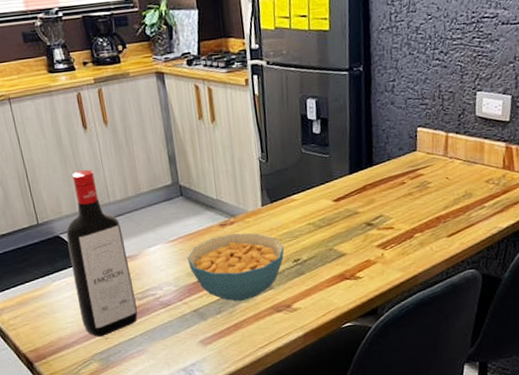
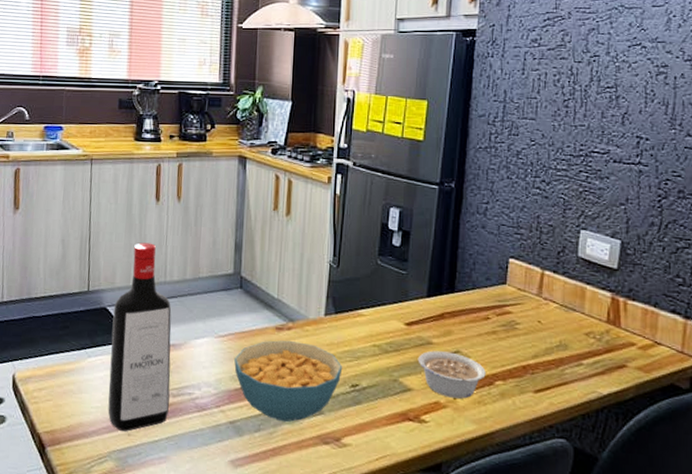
legume: none [347,217,406,255] -> present [417,351,486,399]

